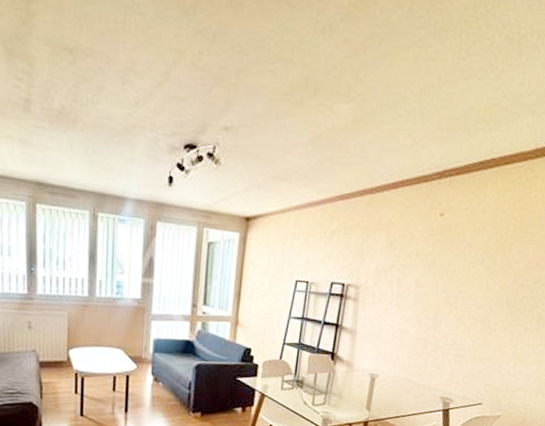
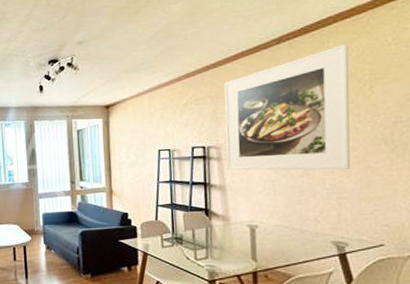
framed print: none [362,192,502,327] -> present [224,43,351,170]

